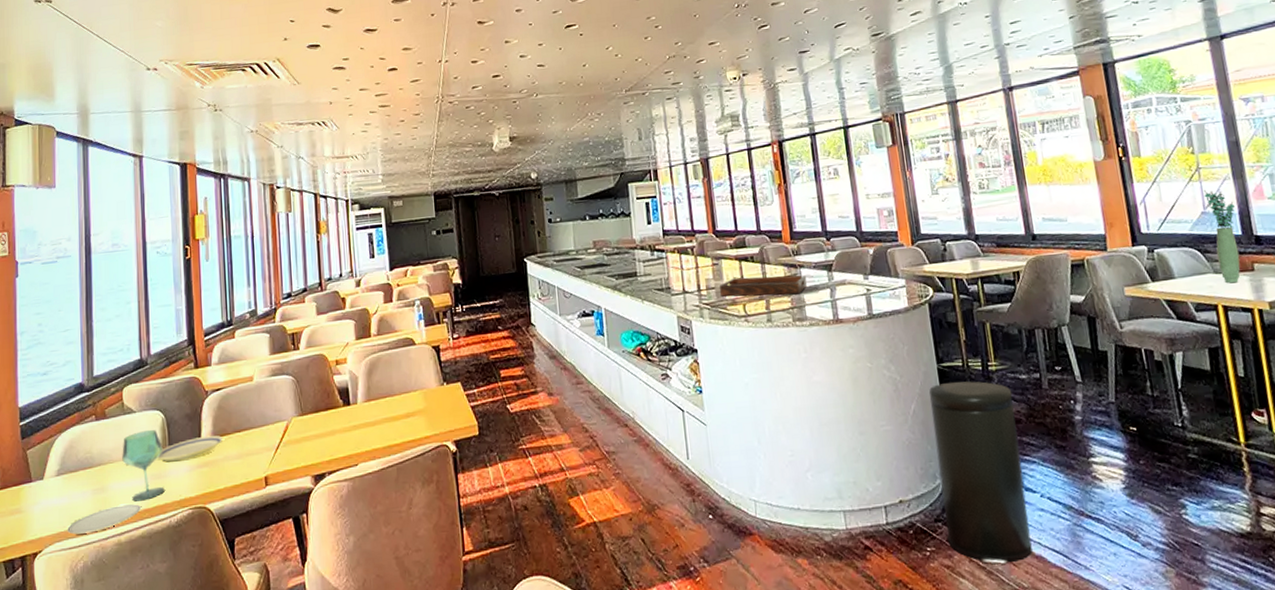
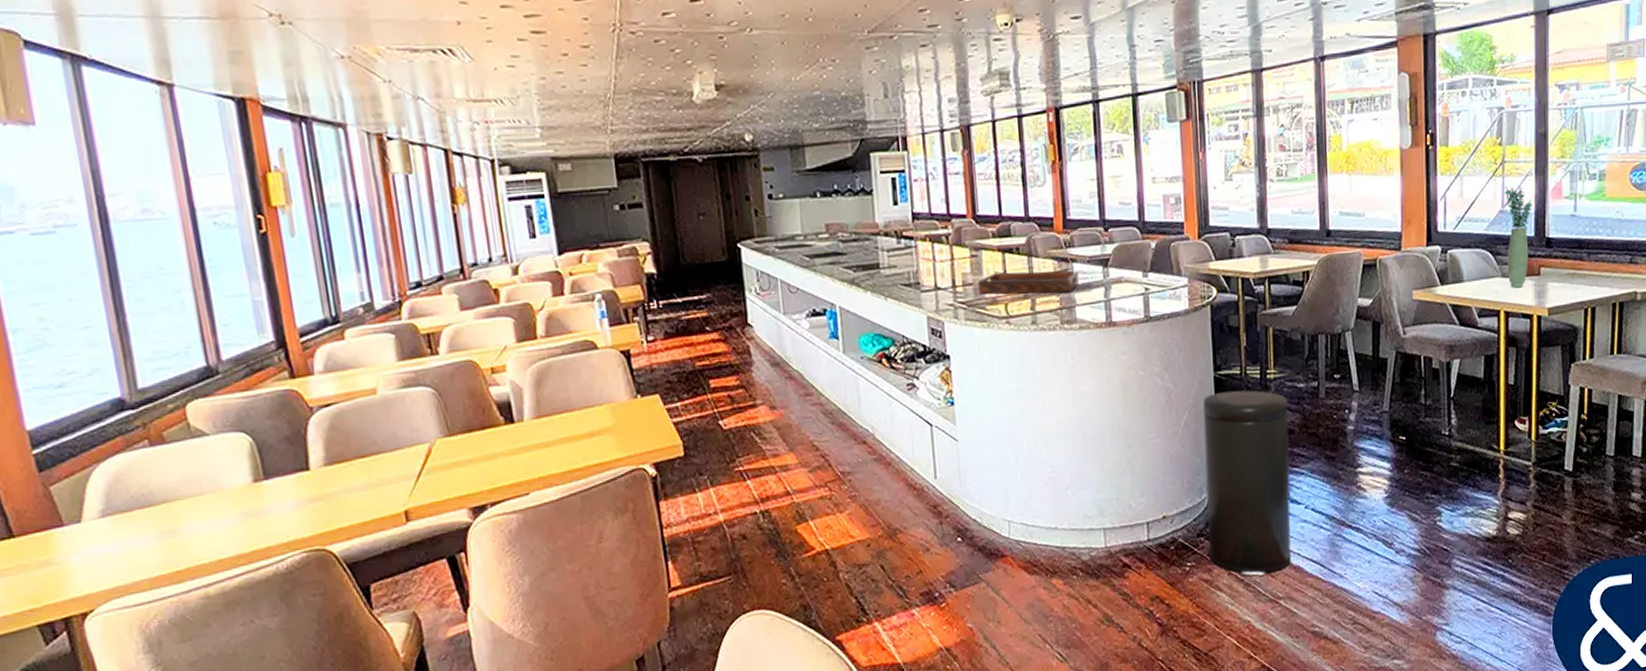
plate: present [67,504,141,535] -> none [127,548,233,589]
wine glass: present [122,430,165,502] -> none [195,457,265,546]
plate: present [157,435,224,462] -> none [248,462,342,497]

